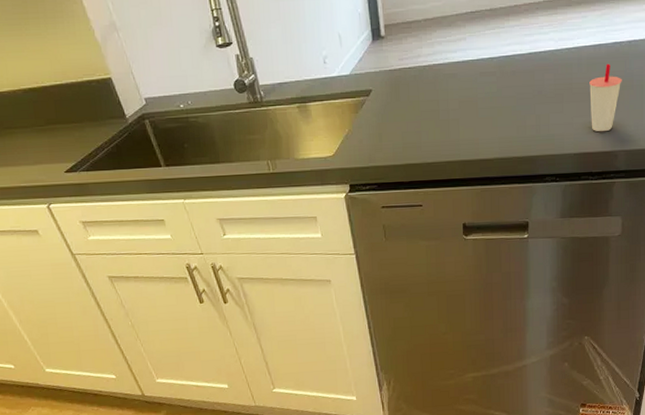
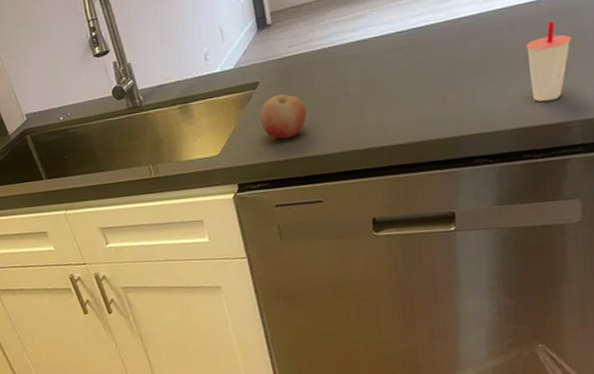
fruit: none [371,103,412,145] -> present [259,93,307,139]

